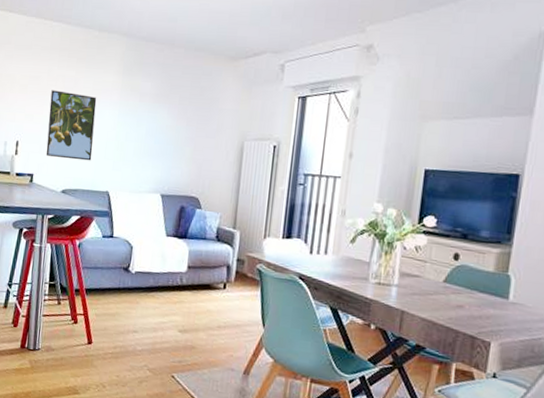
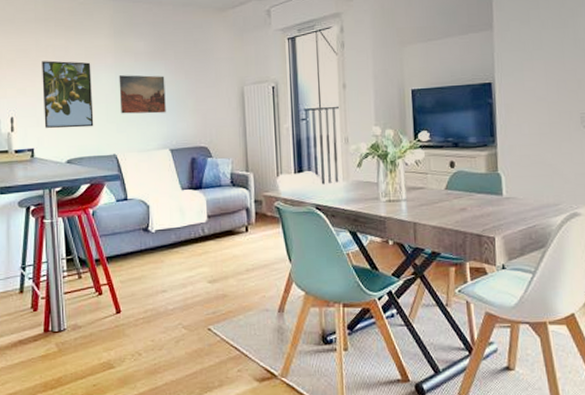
wall art: none [119,114,166,158] -> present [119,75,166,114]

